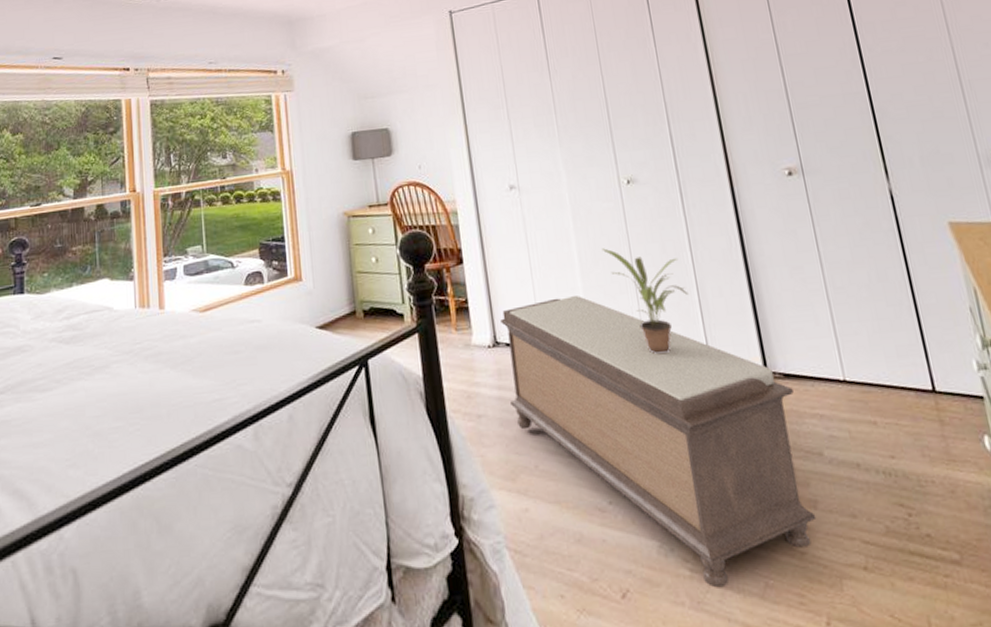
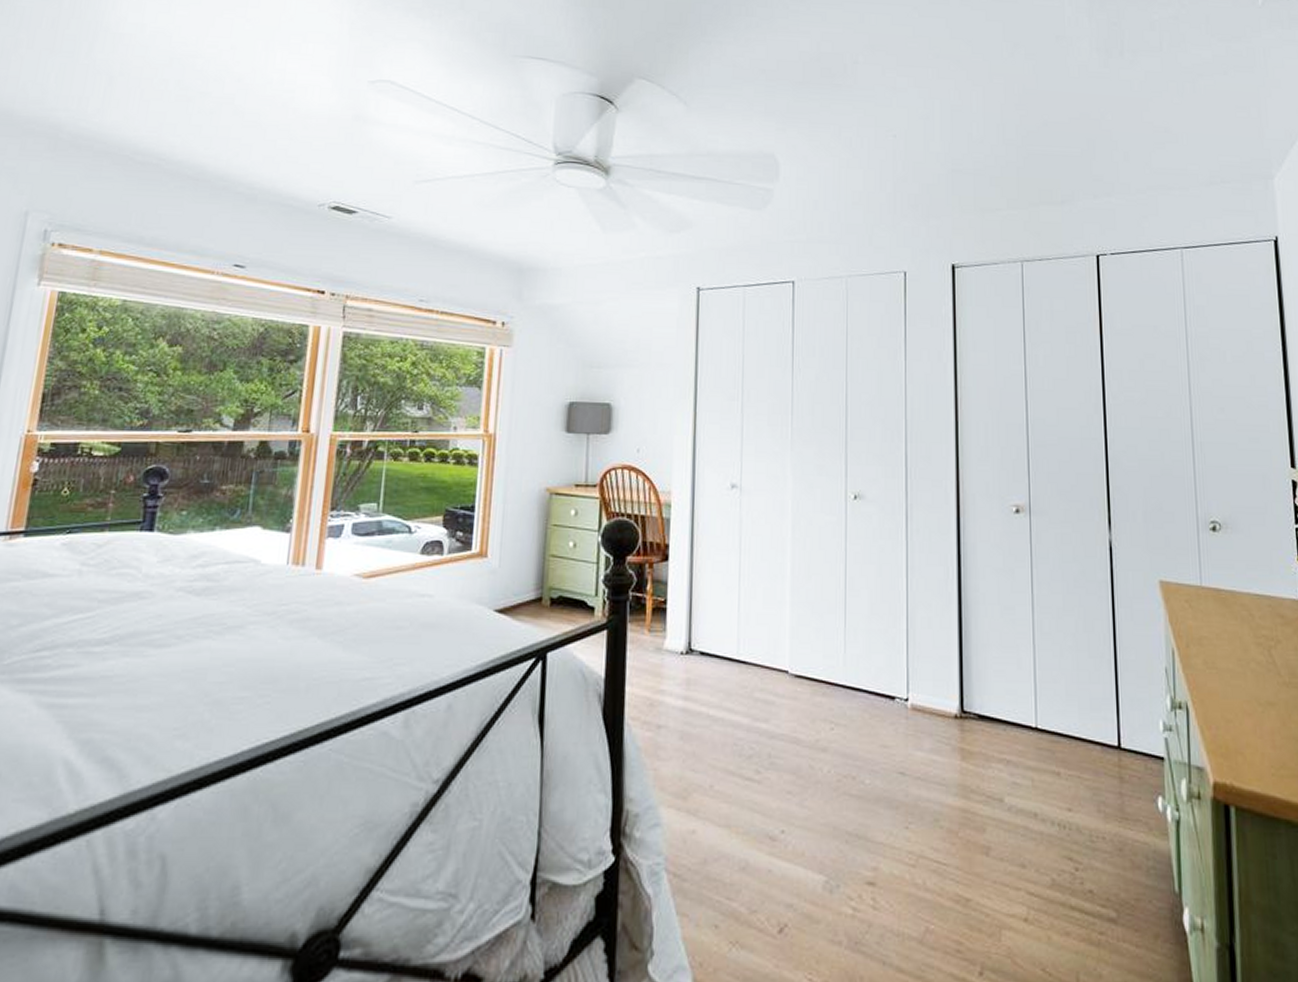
bench: present [500,296,816,588] -> none [695,609,987,929]
potted plant: present [601,248,689,355] -> none [816,563,898,682]

